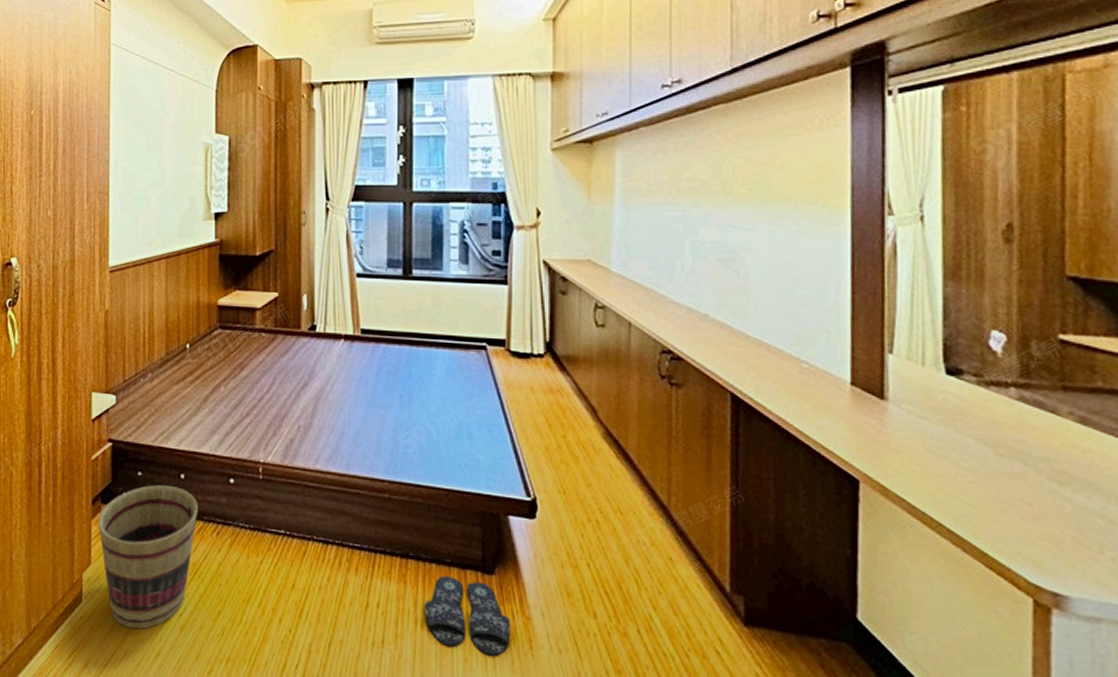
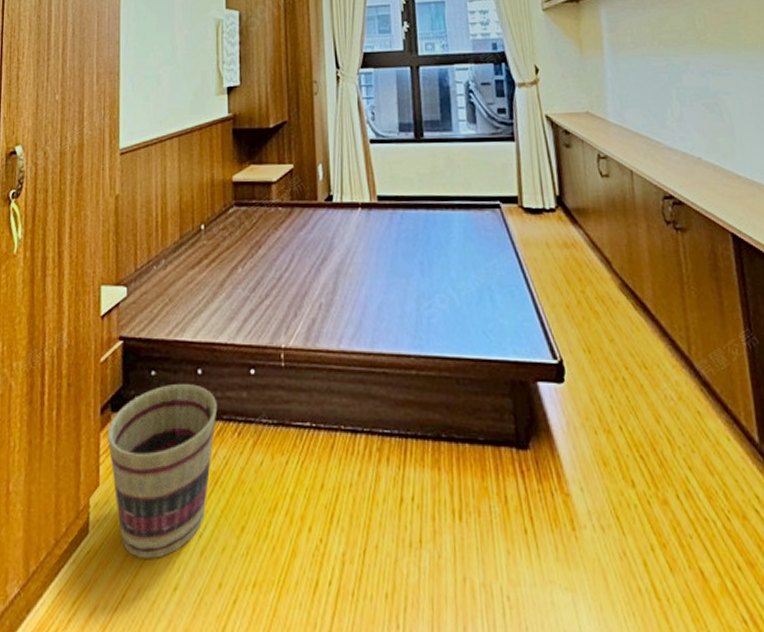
slippers: present [424,576,510,657] -> none [460,457,552,545]

